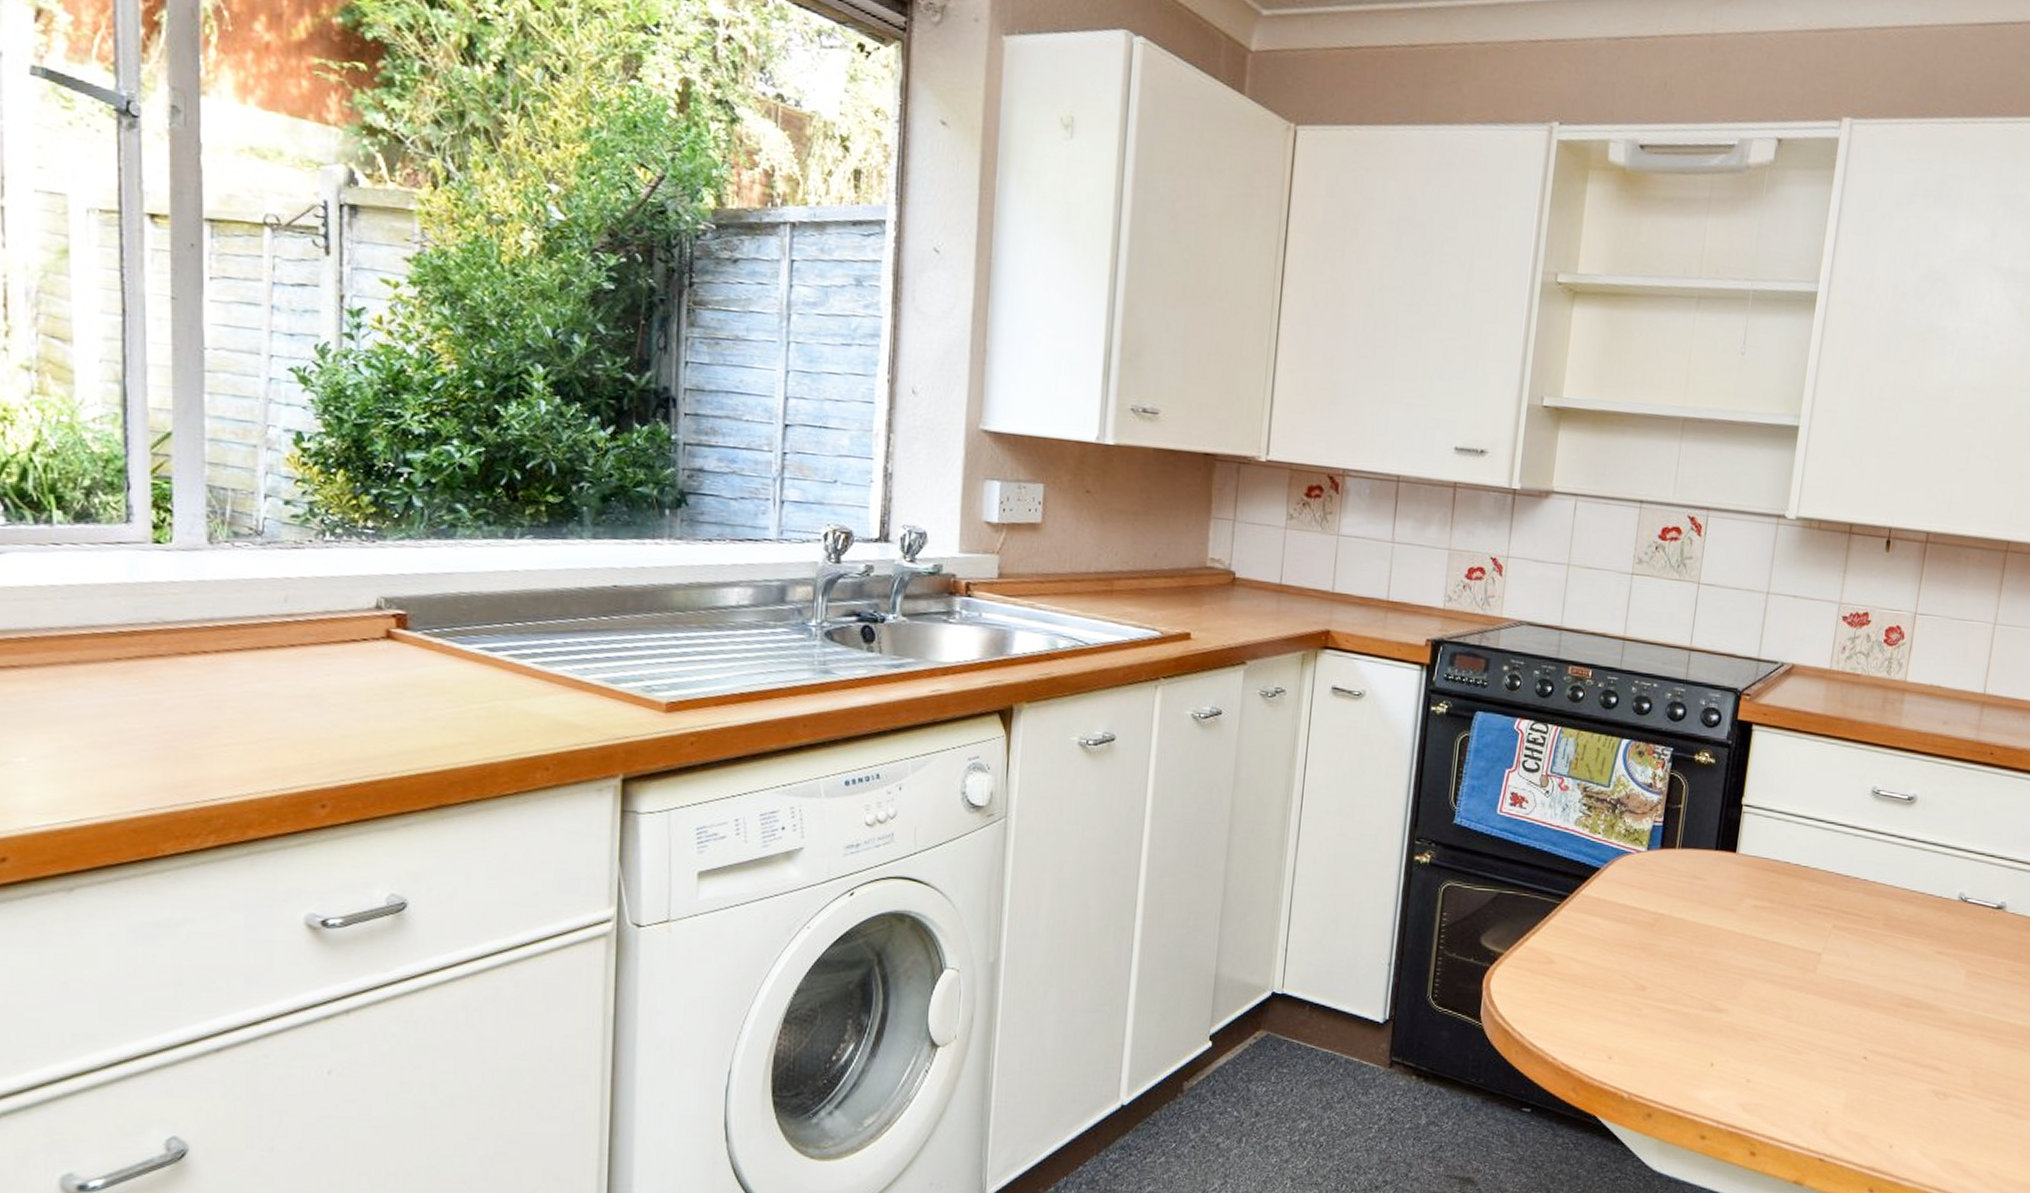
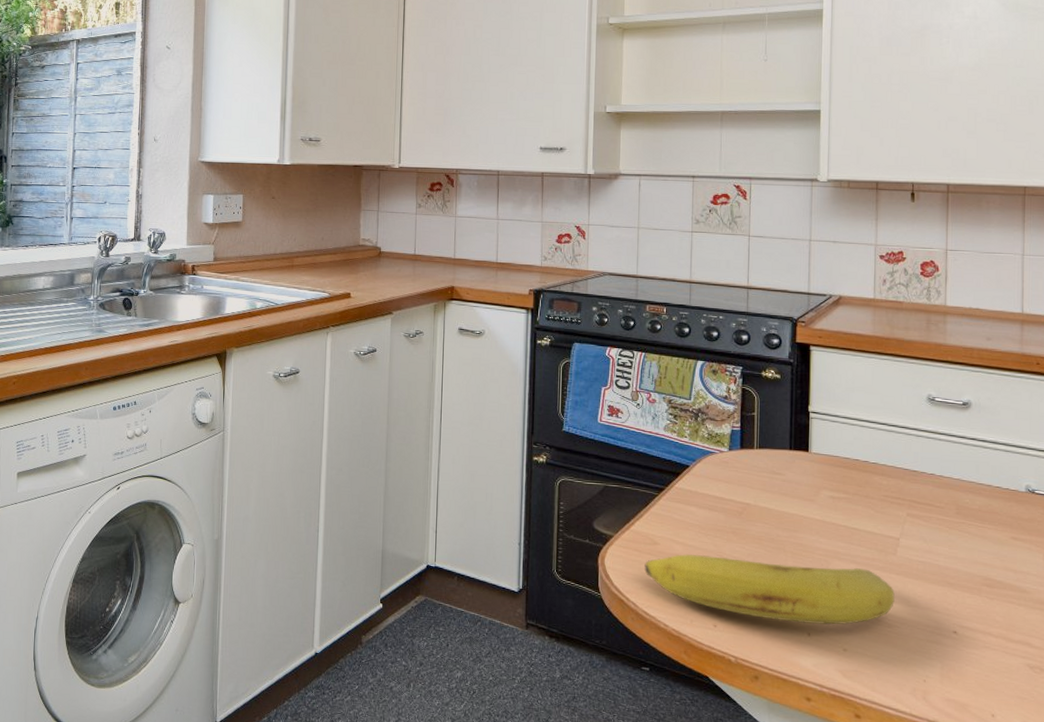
fruit: none [1536,974,1809,1054] -> present [644,553,896,625]

